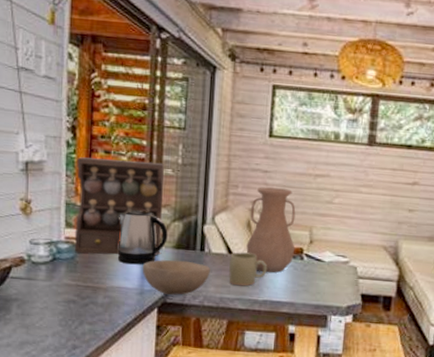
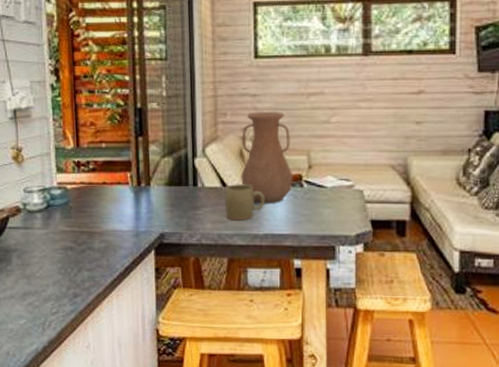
spice rack: present [74,157,164,255] -> none [62,97,153,198]
kettle: present [118,210,168,265] -> none [108,149,159,206]
bowl: present [142,260,210,295] -> none [135,197,205,235]

